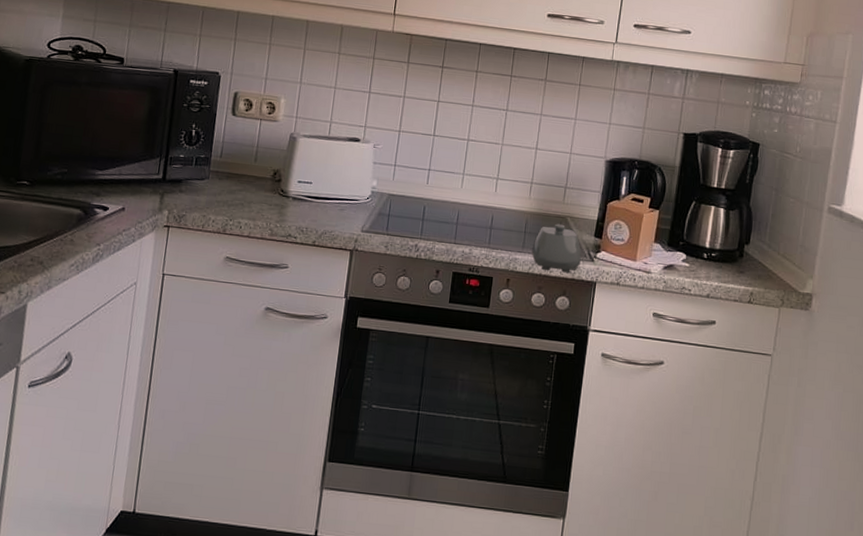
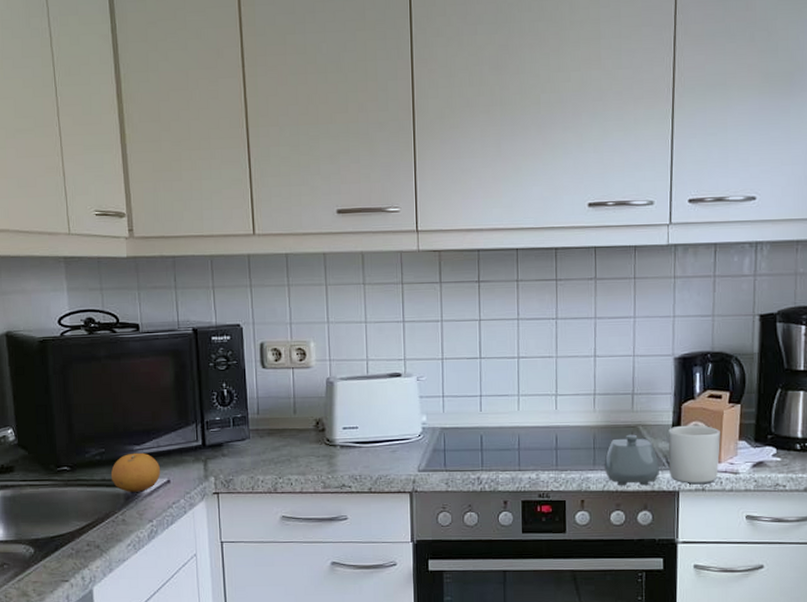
fruit: none [67,177,118,215] -> present [110,452,161,492]
mug: none [589,222,639,279] -> present [668,425,721,485]

